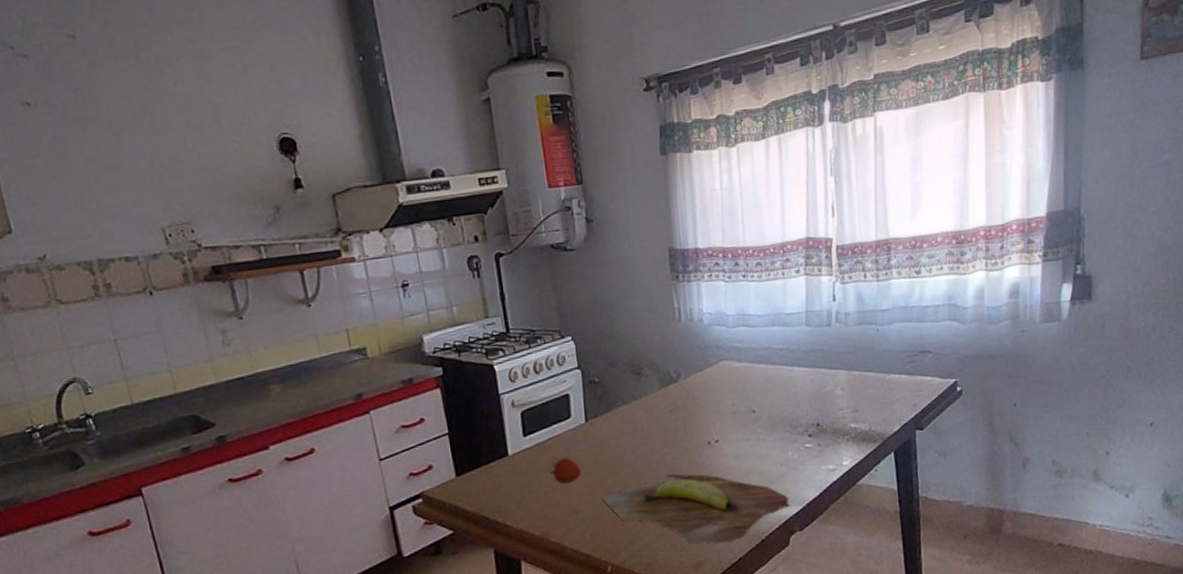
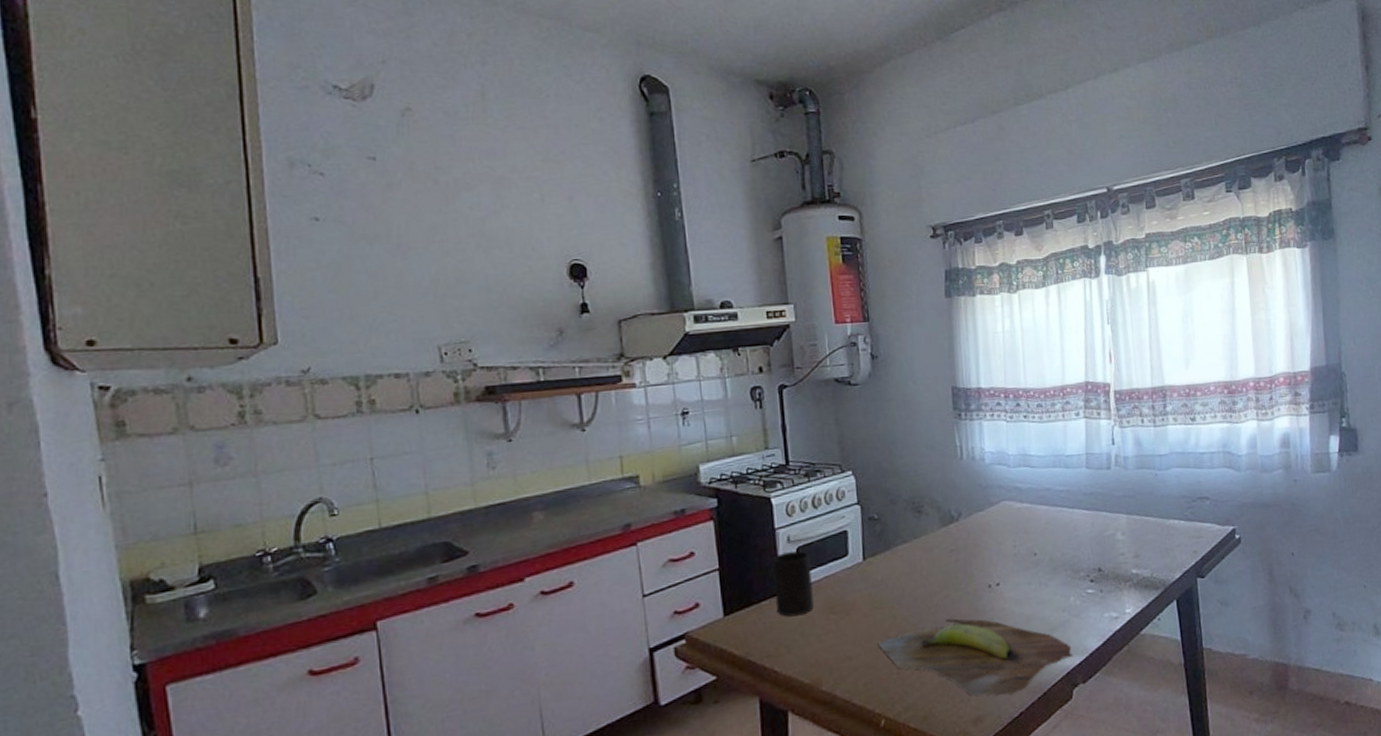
cup: none [498,415,540,476] -> present [772,551,814,617]
fruit: present [549,457,581,484] -> none [823,597,856,627]

